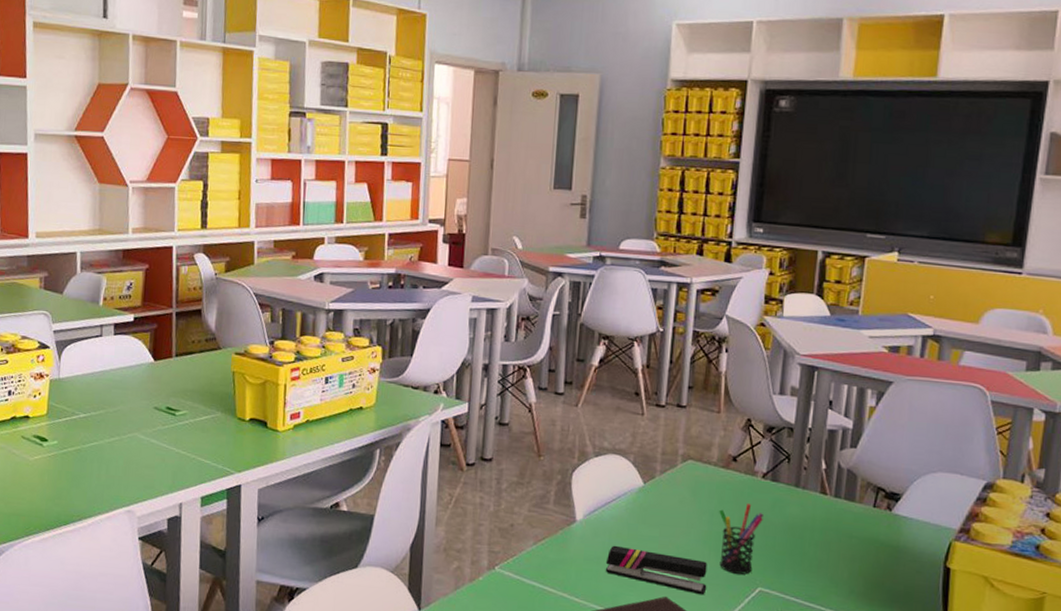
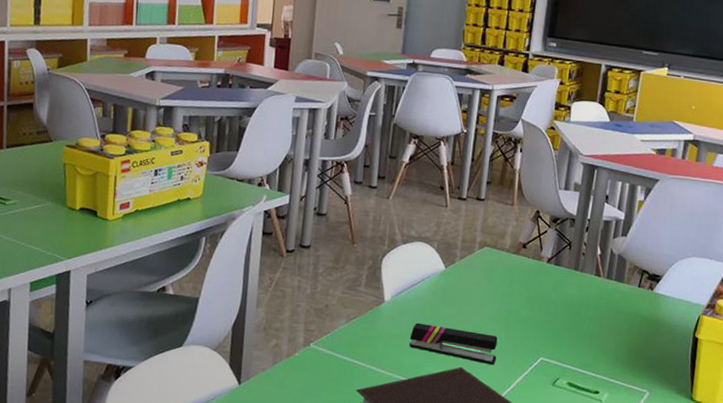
pen holder: present [719,503,763,575] -> none [508,284,547,347]

